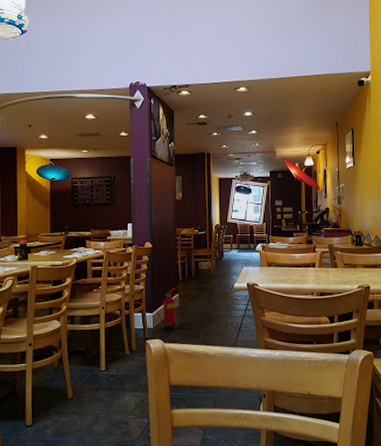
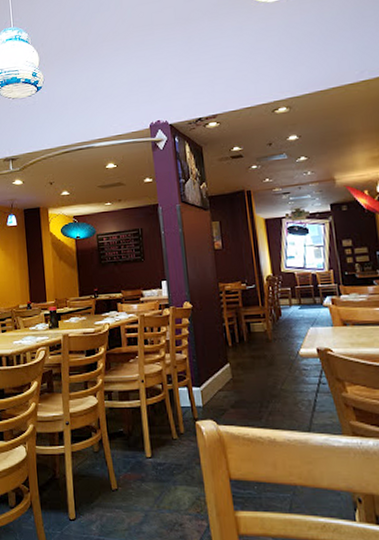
fire extinguisher: present [155,286,178,331] -> none [202,354,232,410]

